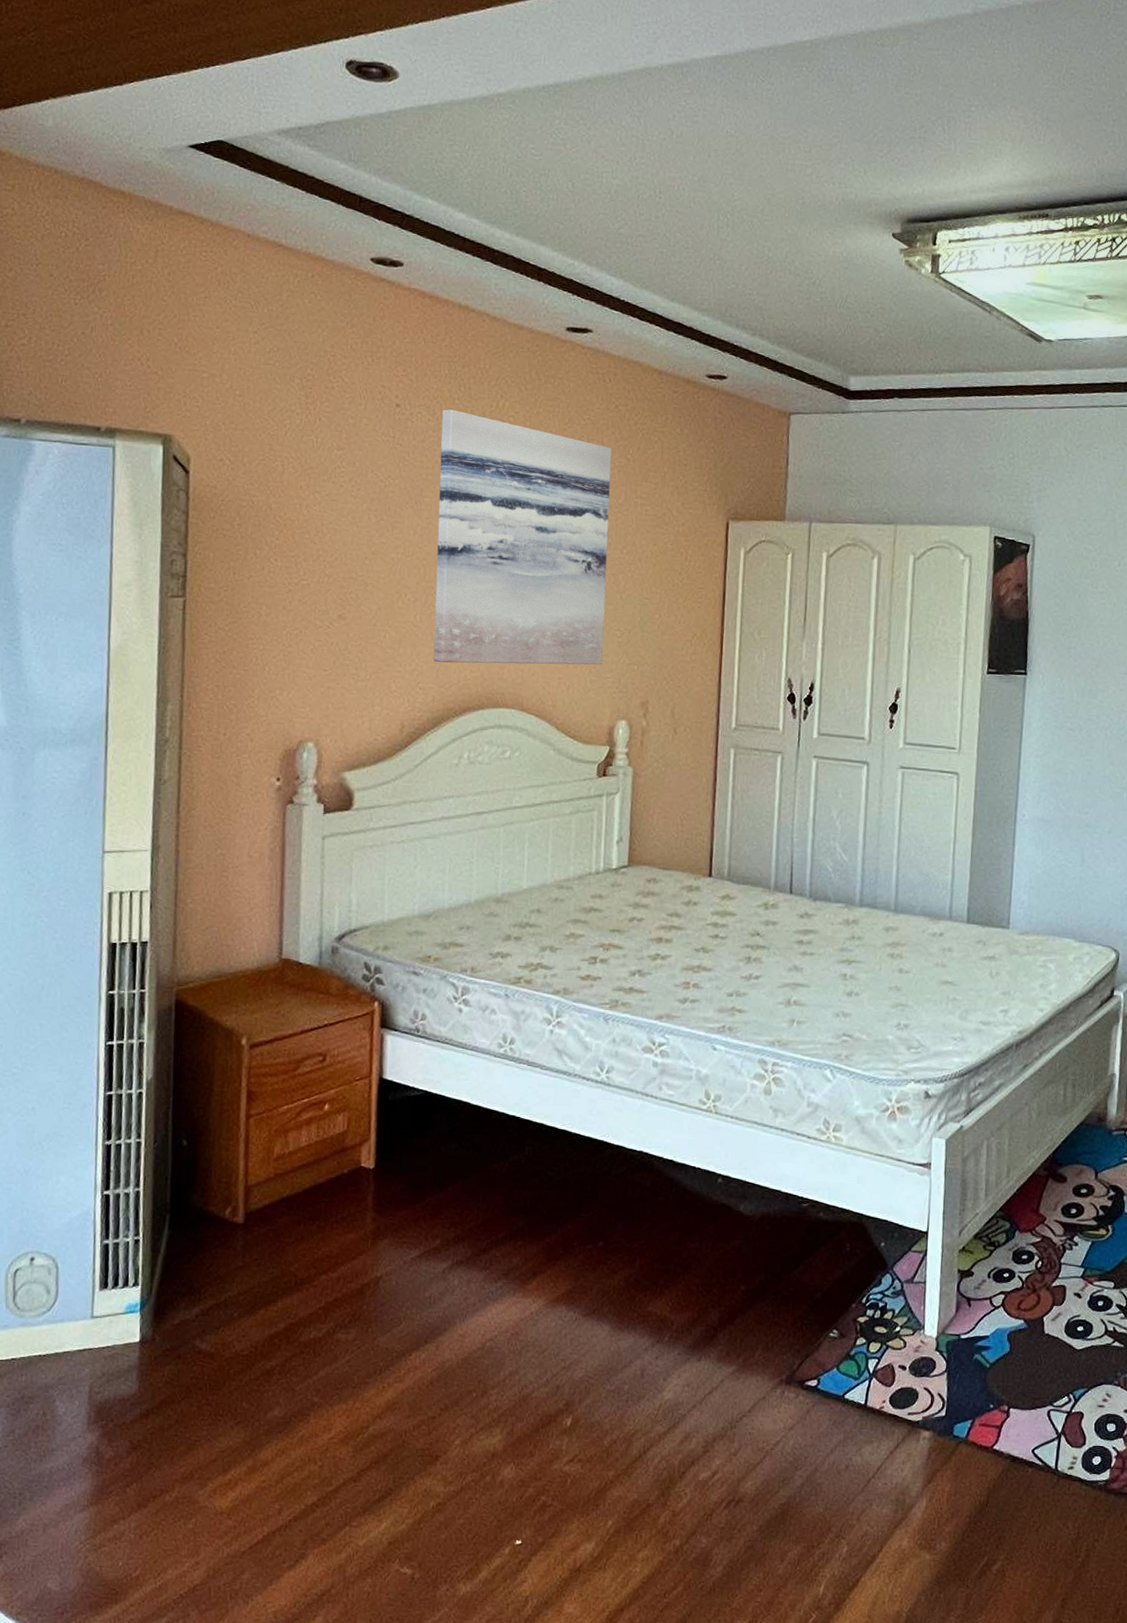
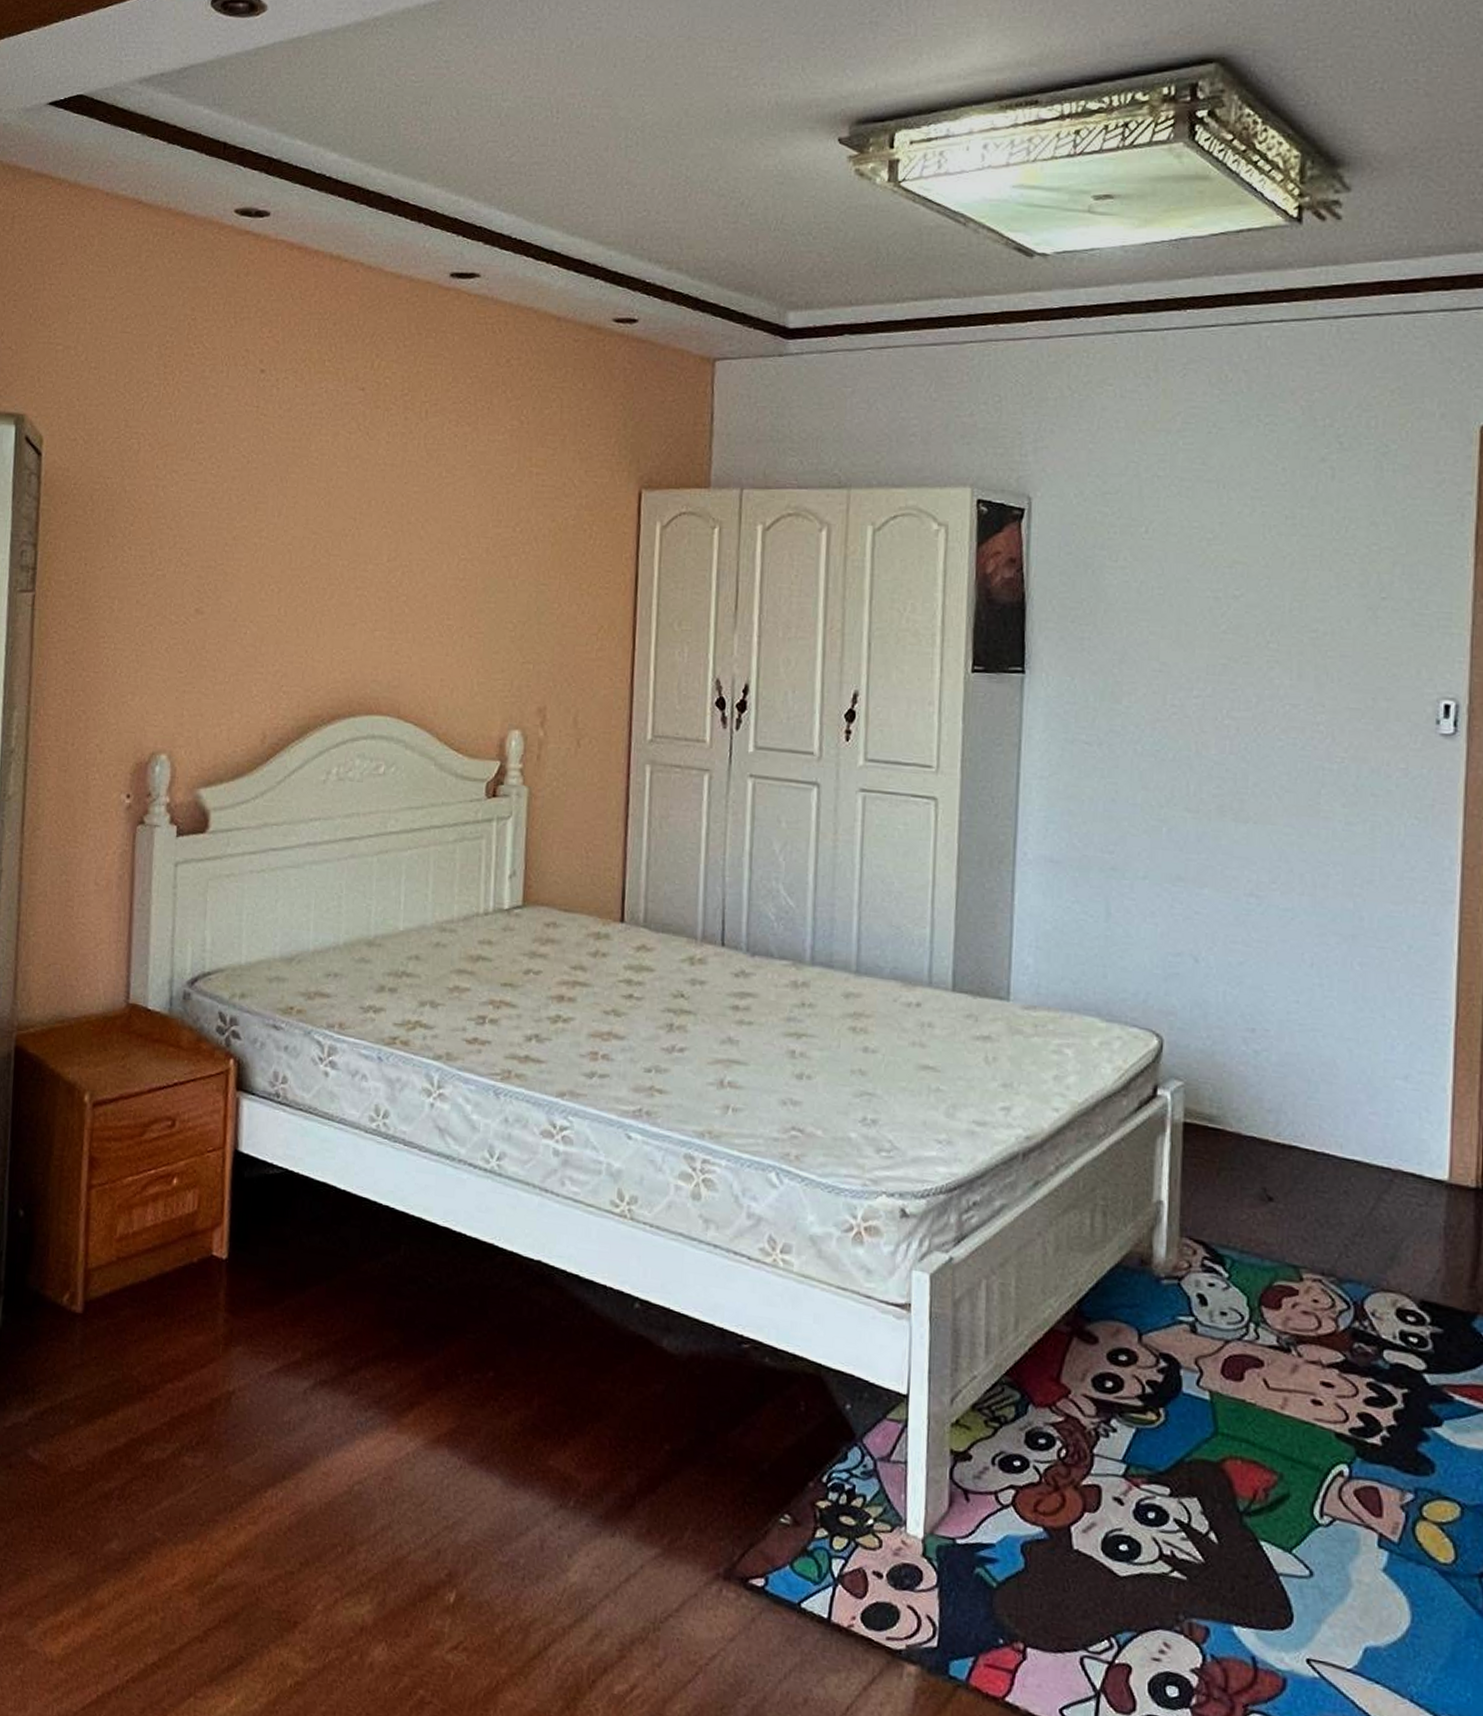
wall art: present [433,409,612,665] -> none [298,373,502,664]

